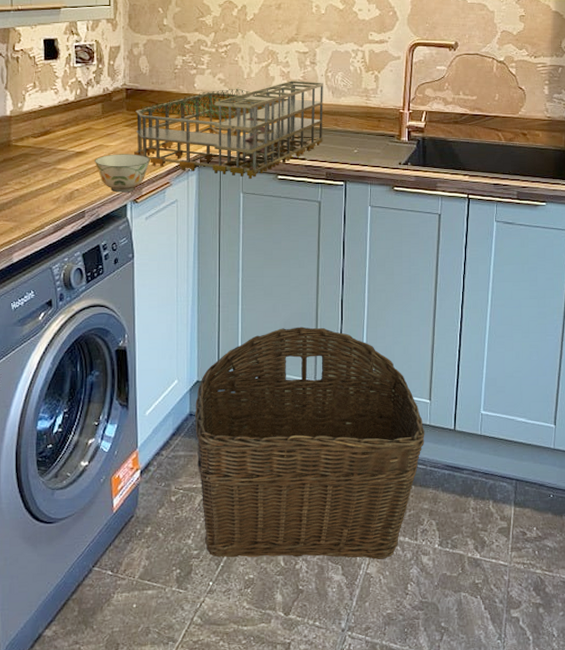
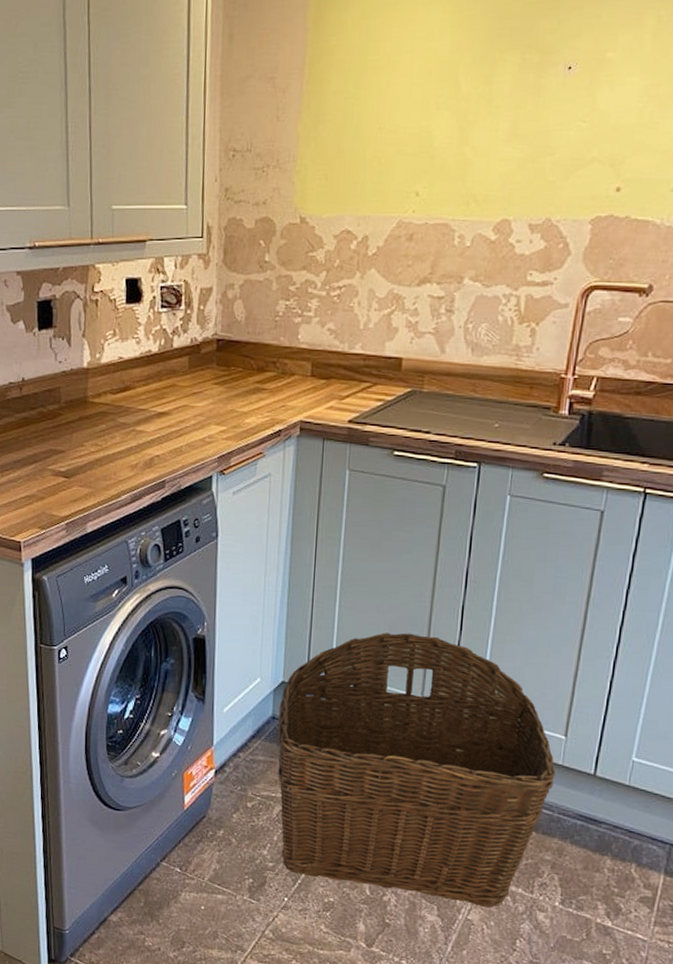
soup bowl: present [95,154,150,193] -> none [178,416,241,462]
dish rack: present [134,81,323,180] -> none [223,333,461,455]

